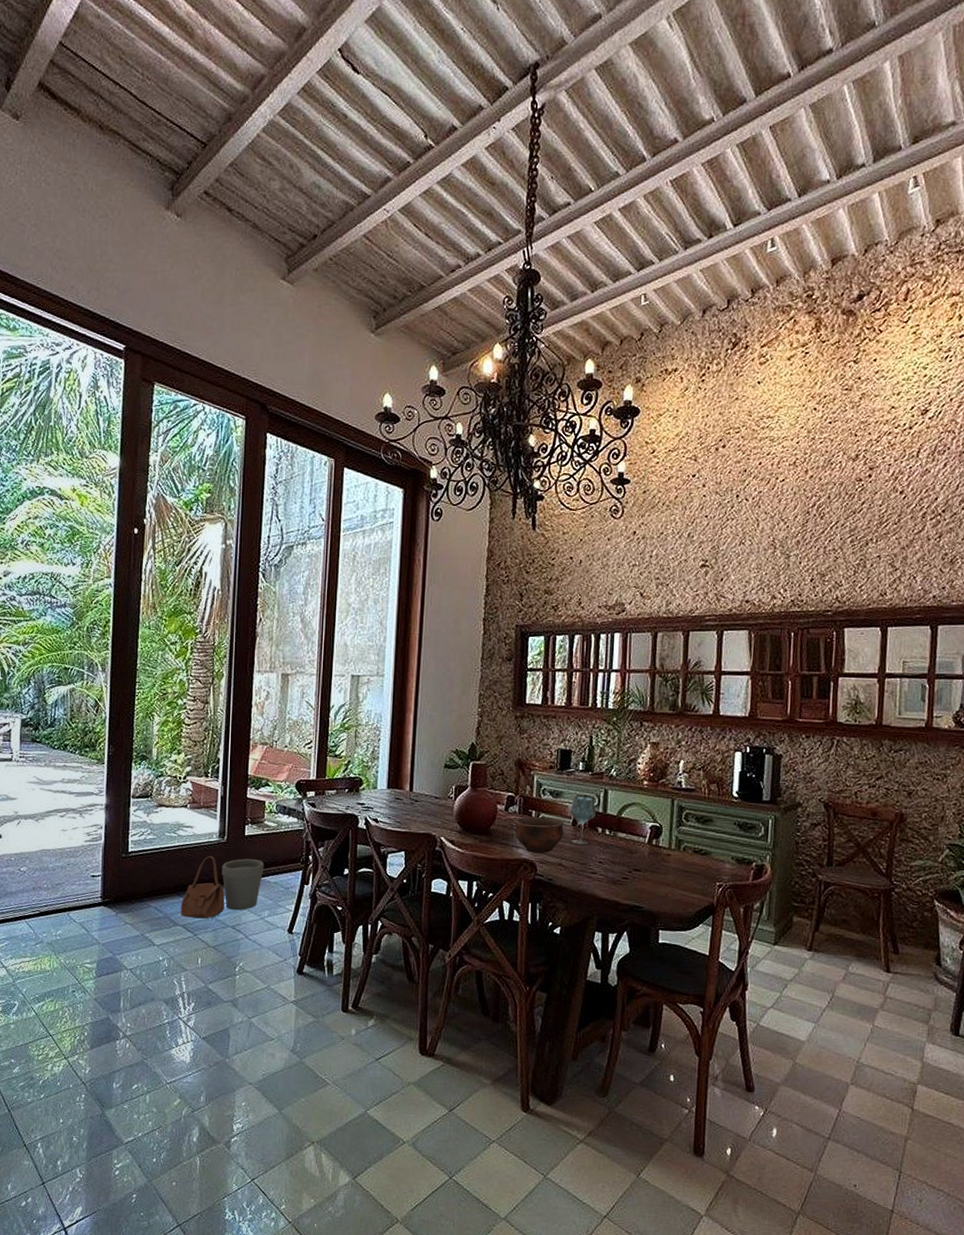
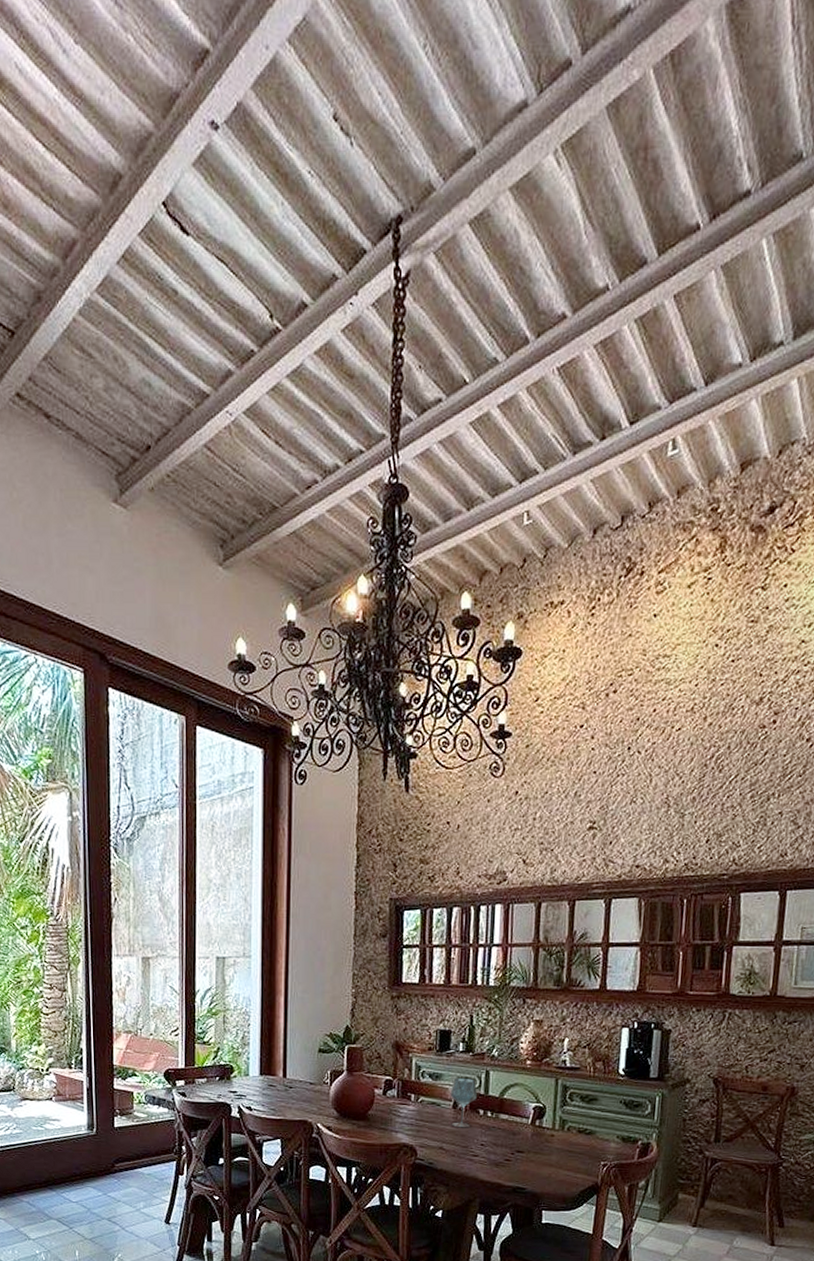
handbag: present [180,856,225,919] -> none [53,1149,98,1212]
flowerpot: present [222,858,264,910] -> none [93,1151,137,1202]
bowl: present [515,816,564,853] -> none [393,1100,444,1137]

